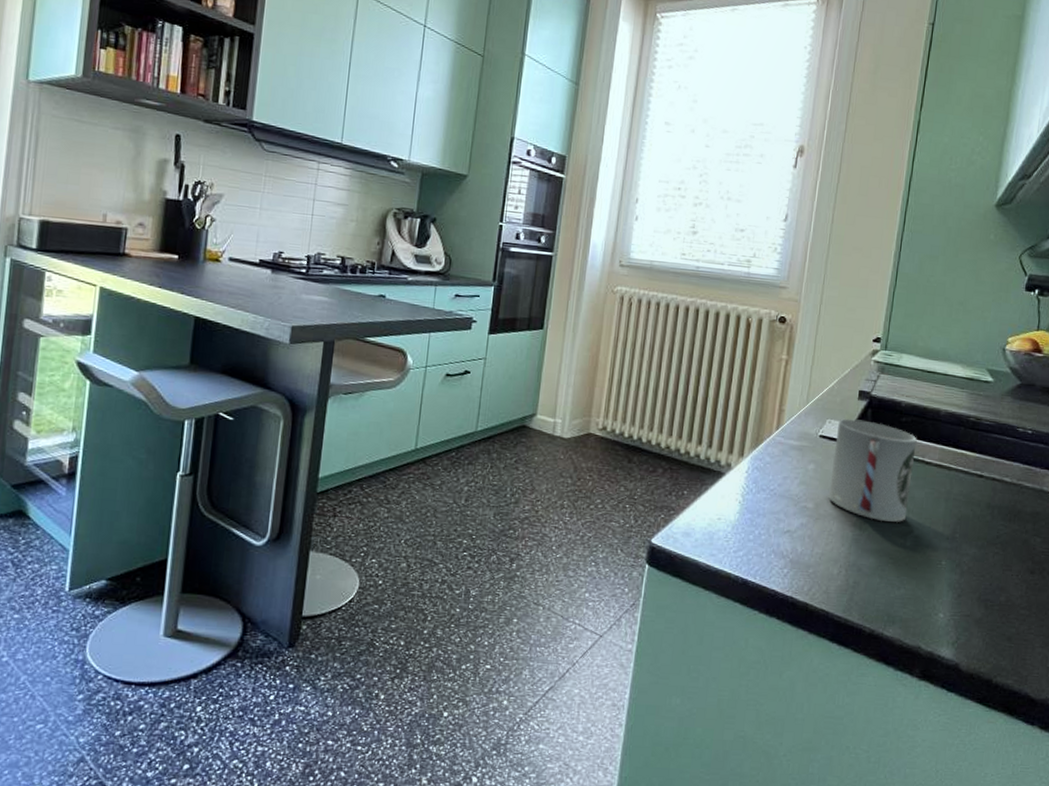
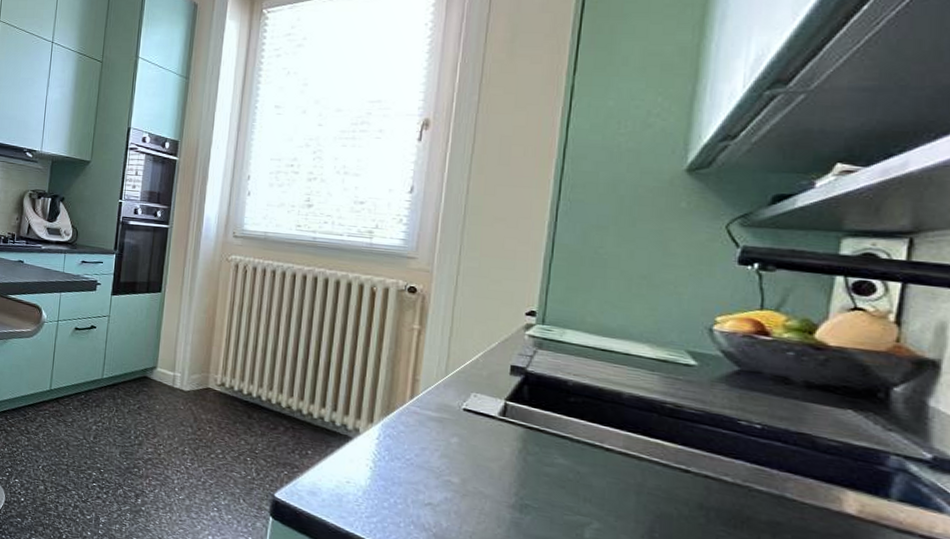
cup: present [828,418,917,522] -> none [478,393,592,511]

